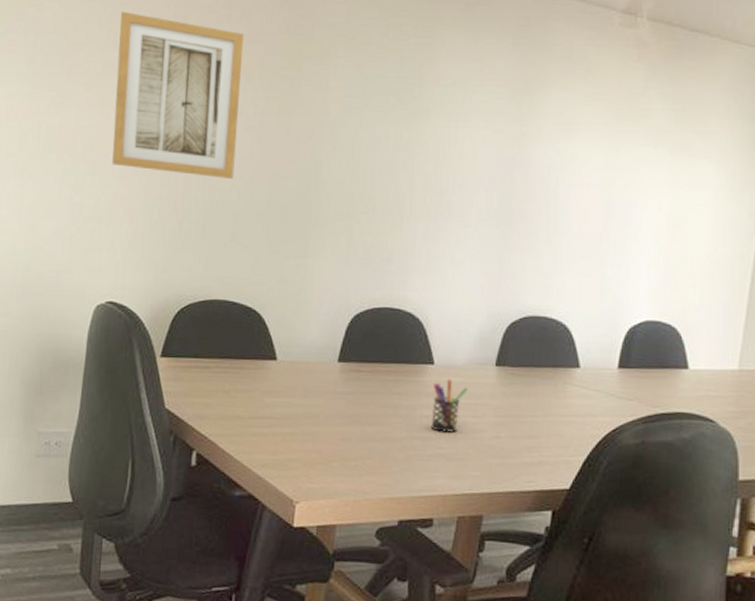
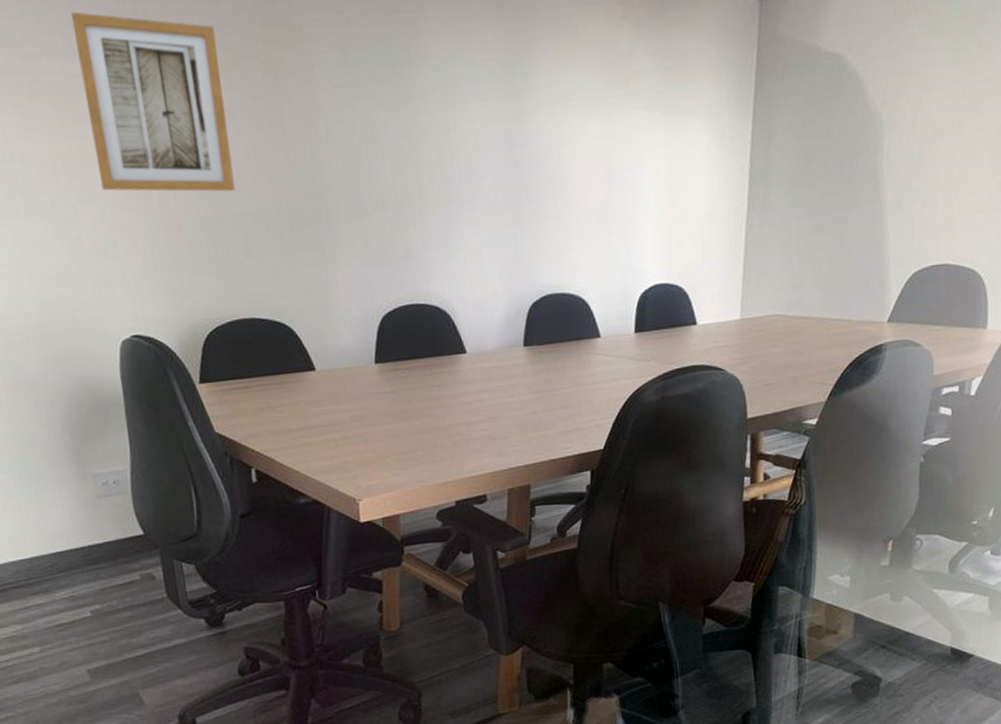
pen holder: present [430,379,468,433] -> none [469,364,501,416]

